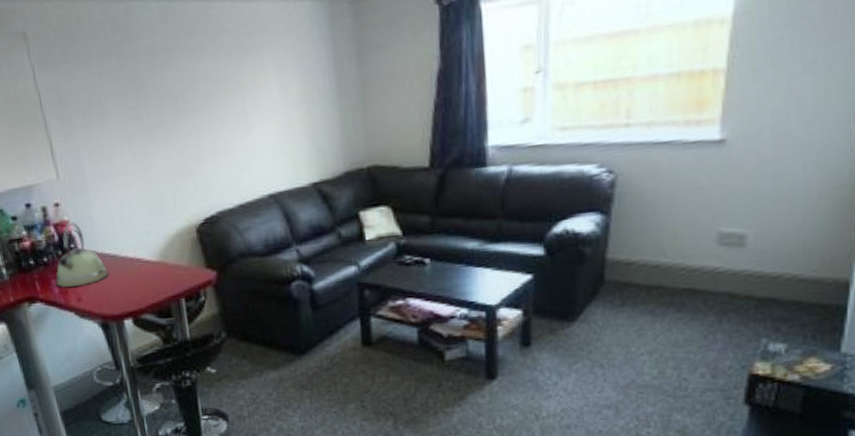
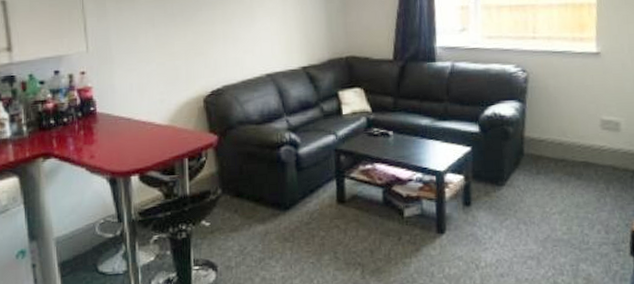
kettle: present [55,222,108,289] -> none [72,89,122,146]

